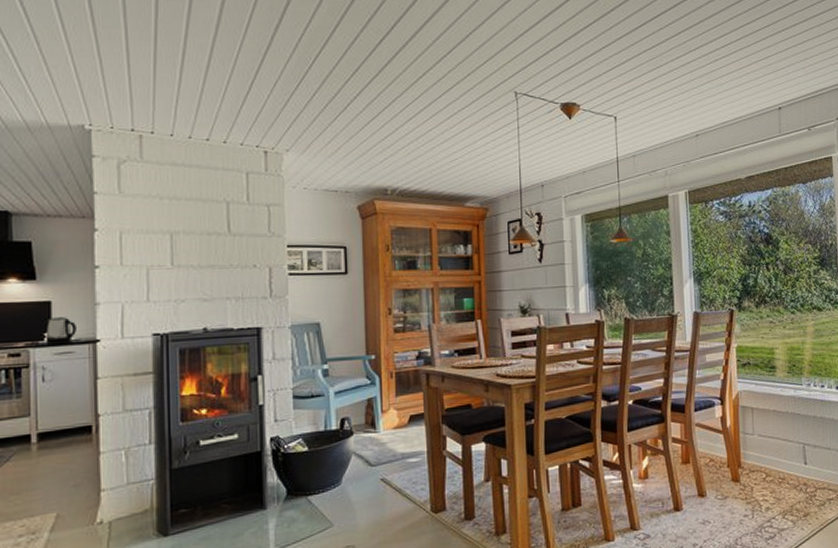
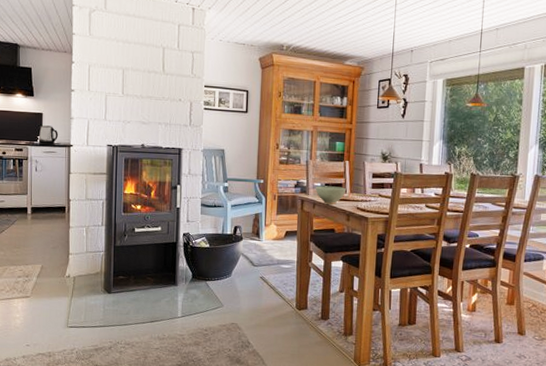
bowl: none [442,351,482,375] -> present [315,186,347,205]

